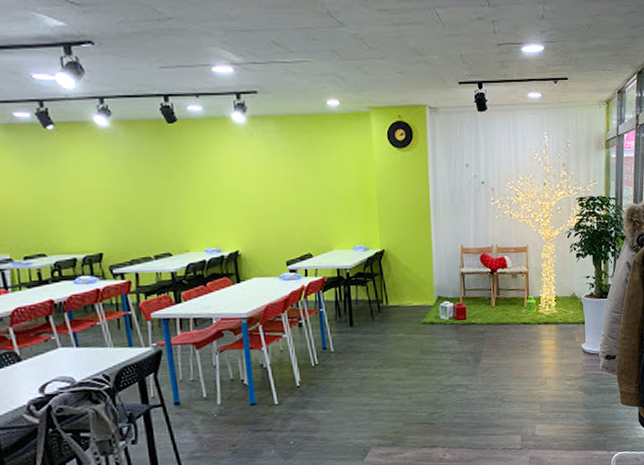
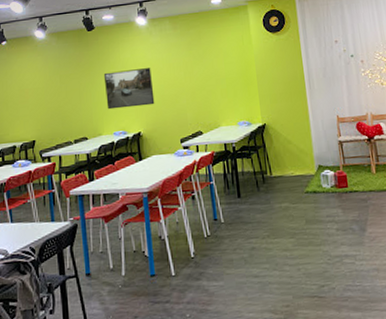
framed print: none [190,176,256,223] -> present [103,68,155,110]

